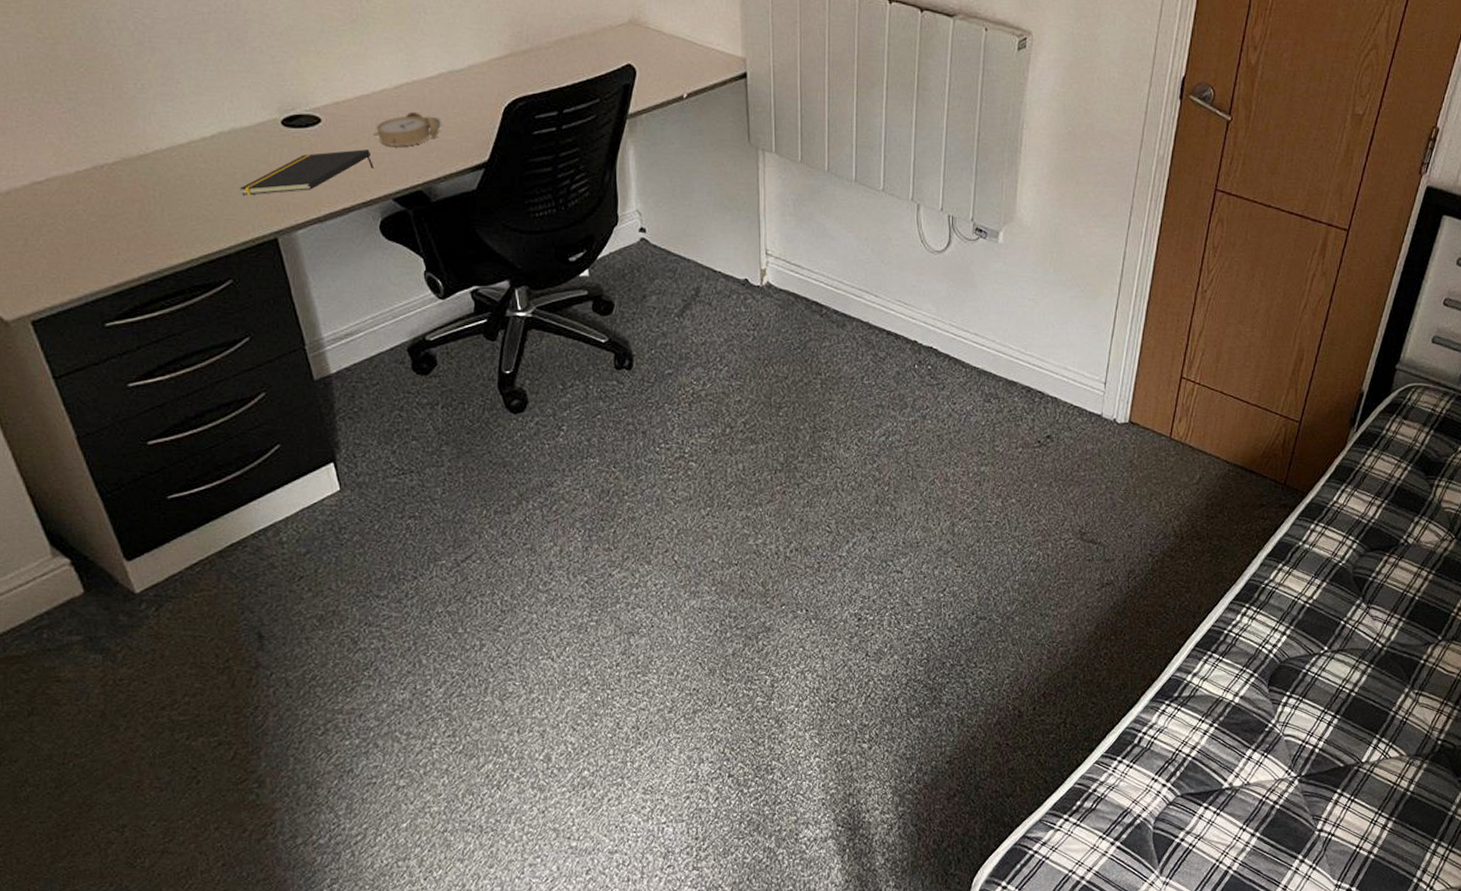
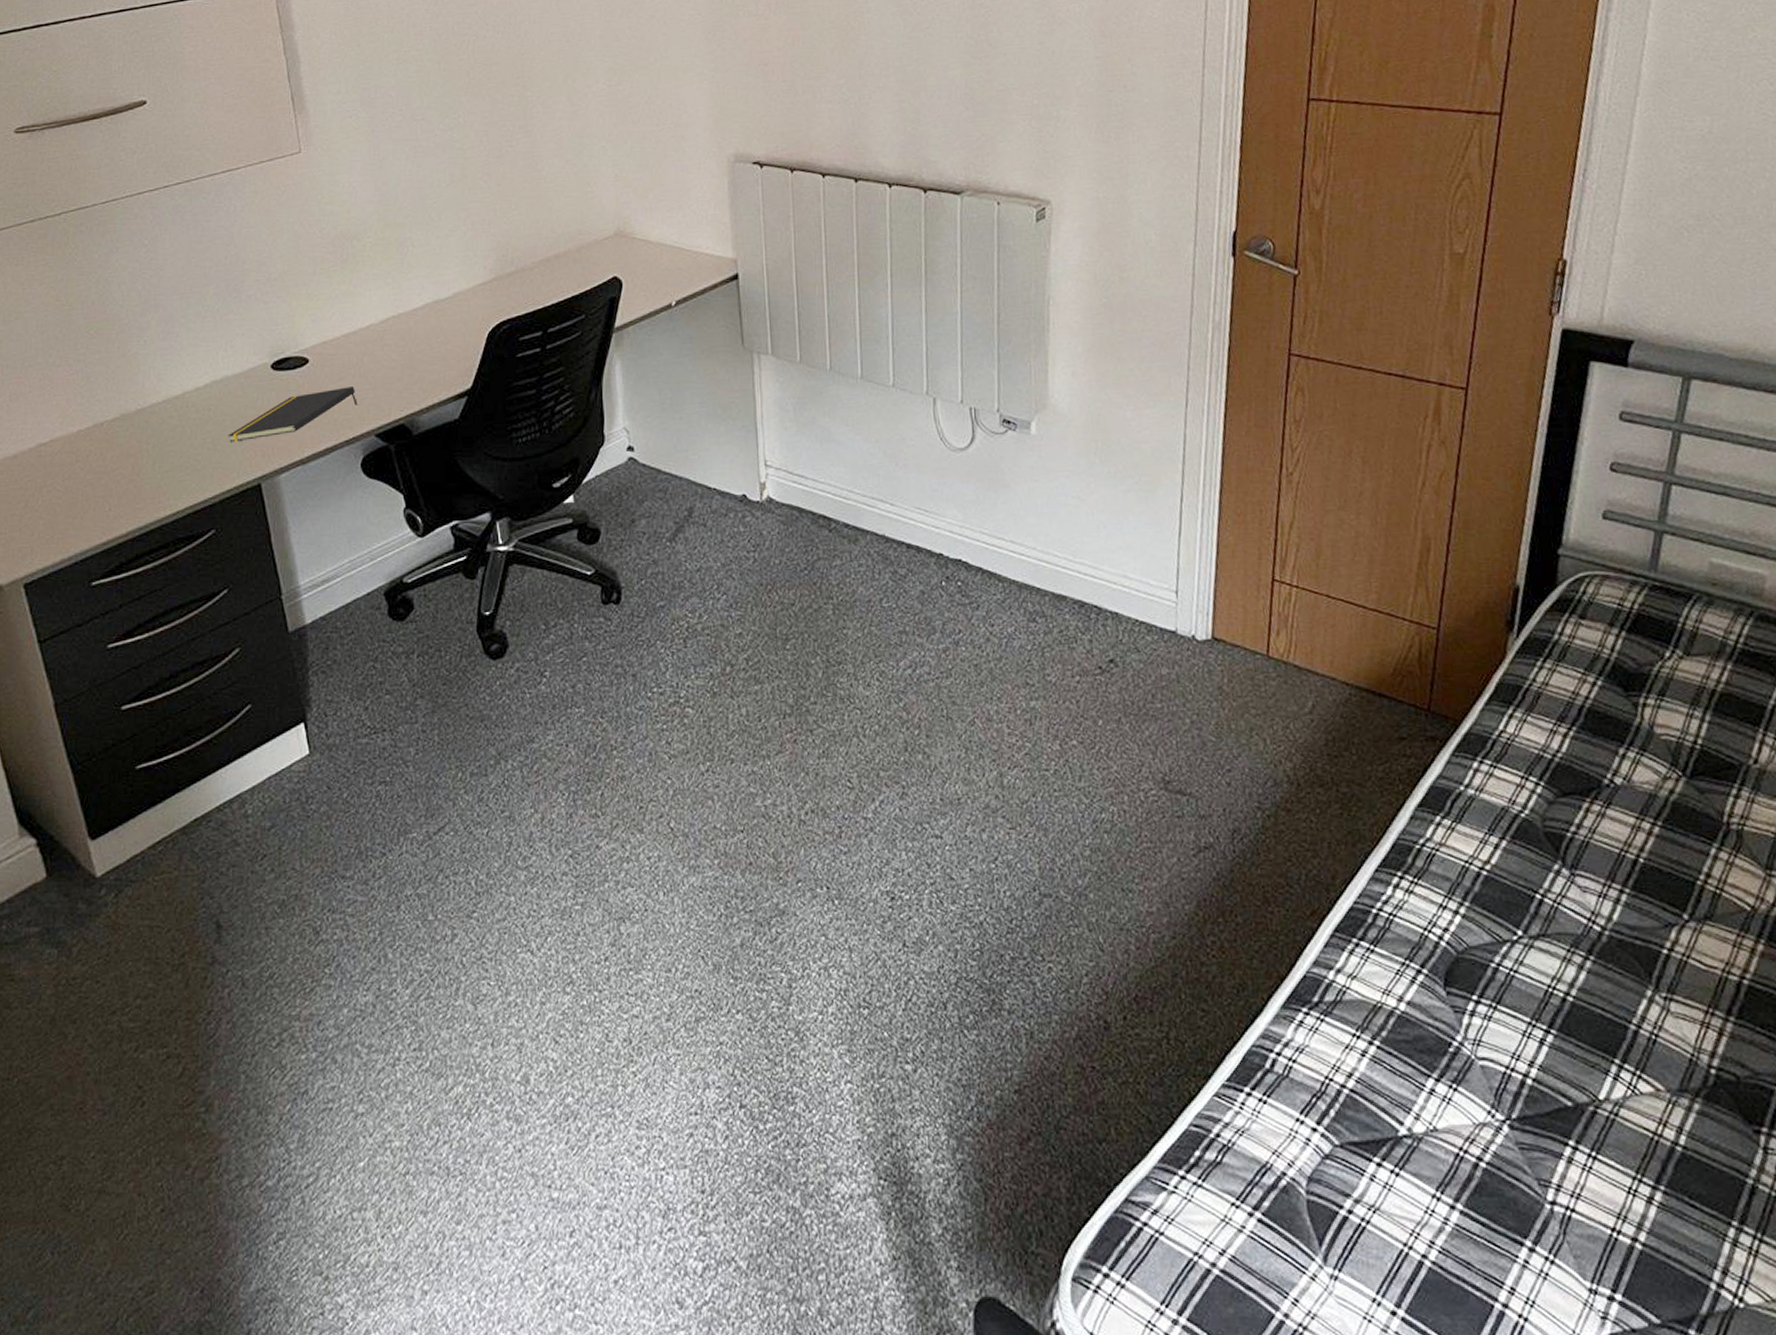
alarm clock: present [372,111,441,147] -> none [357,344,425,381]

